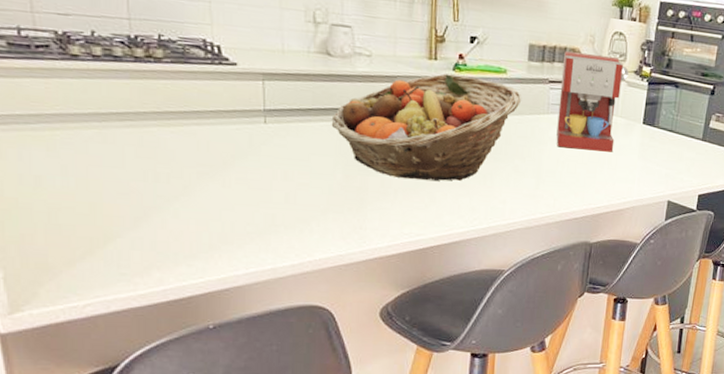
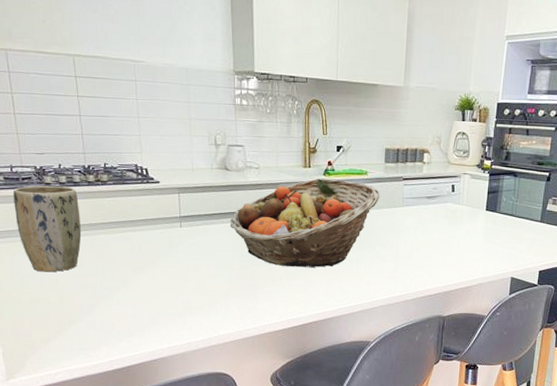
plant pot: none [20,56,124,173] -> present [12,185,82,272]
coffee maker: present [556,51,629,152] -> none [410,152,472,237]

